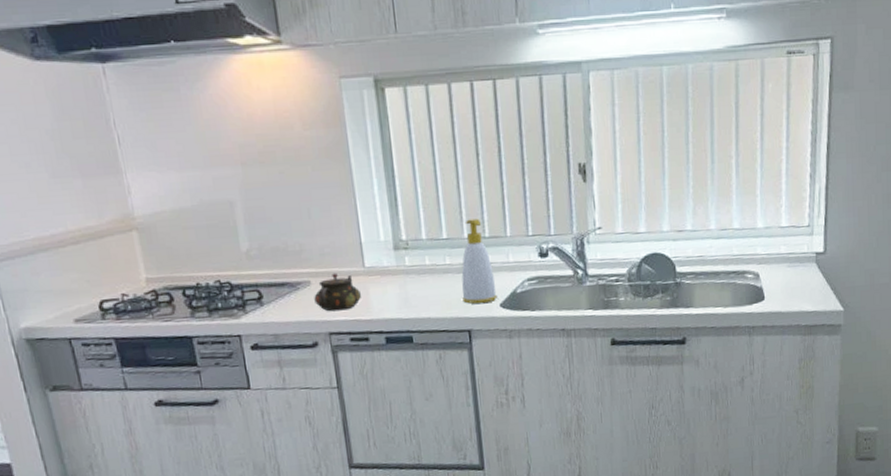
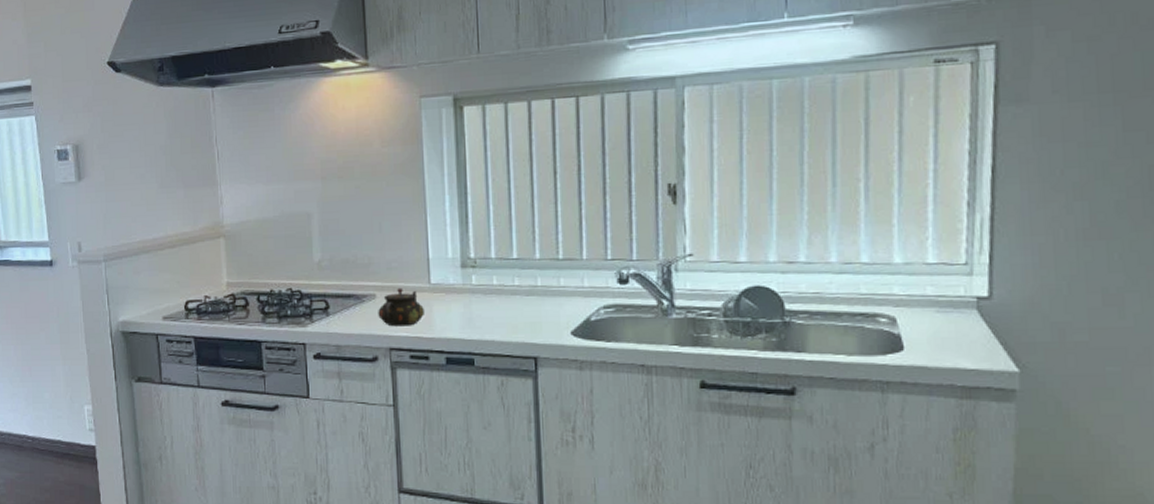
soap bottle: present [461,218,497,304] -> none [530,239,568,330]

